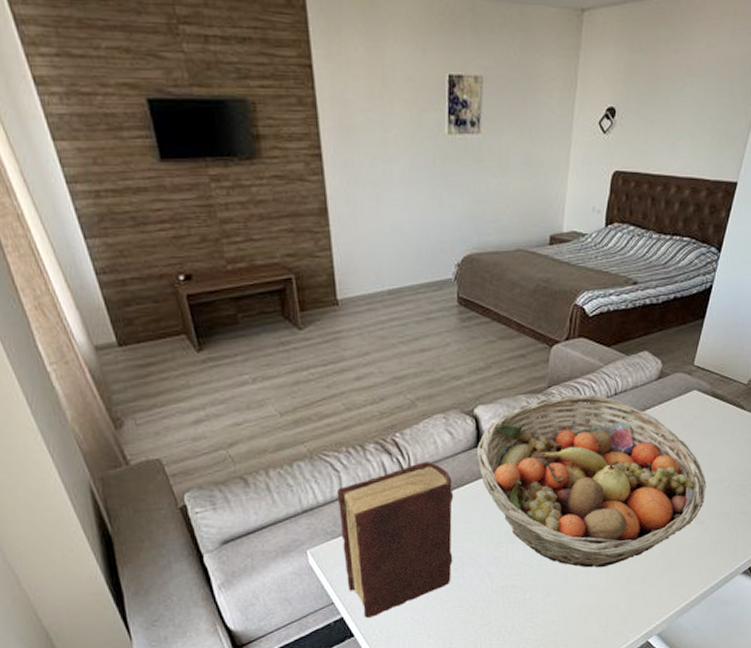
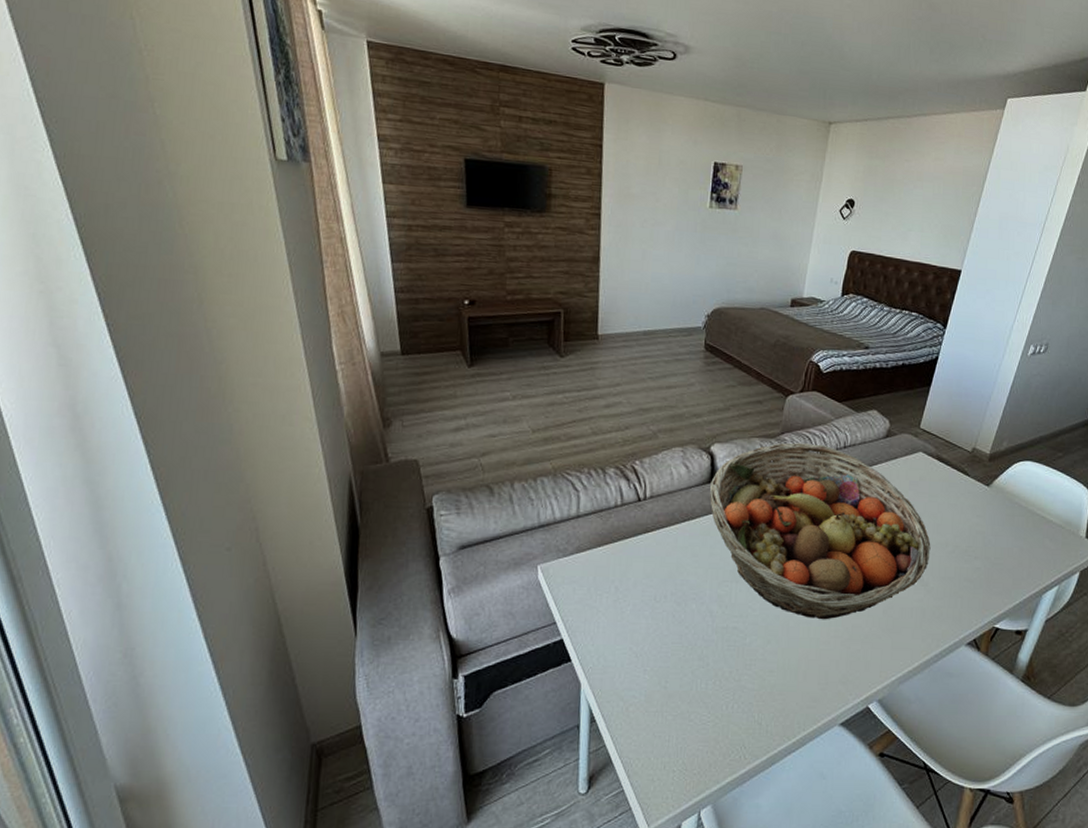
diary: present [336,462,454,618] -> none [571,491,684,643]

